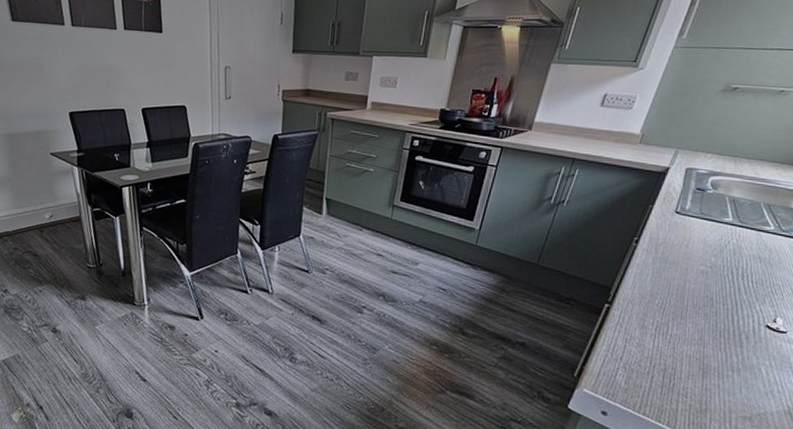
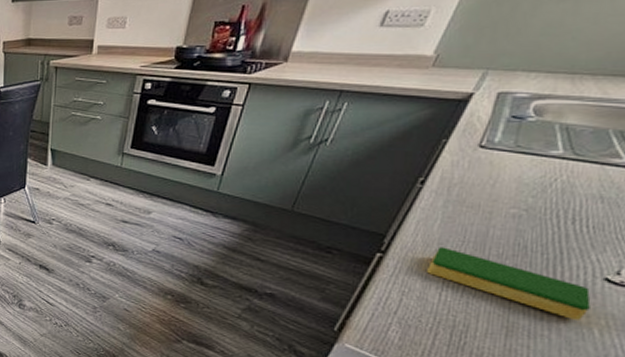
dish sponge: none [643,298,758,362] -> present [427,247,591,320]

